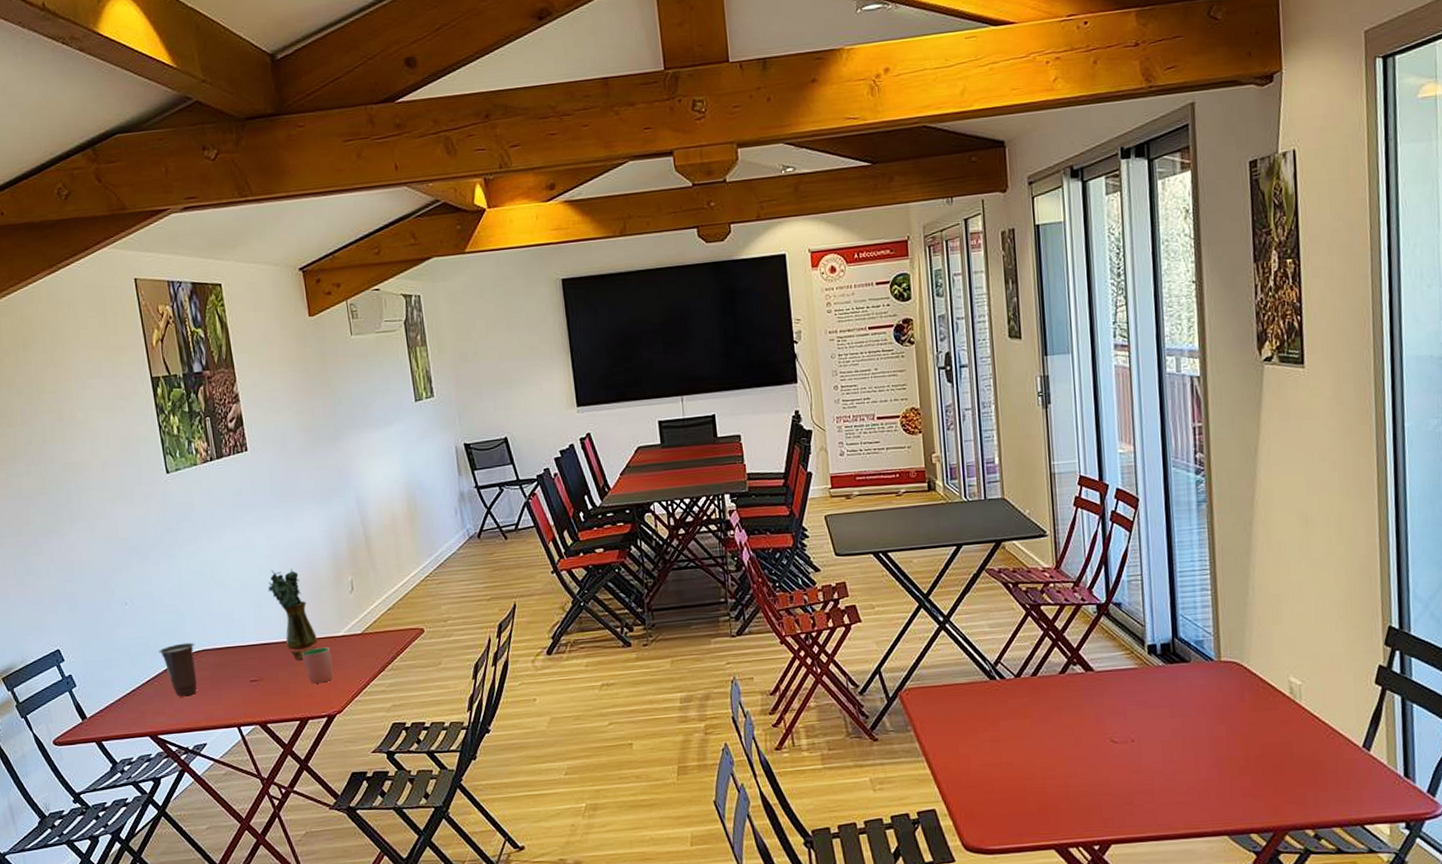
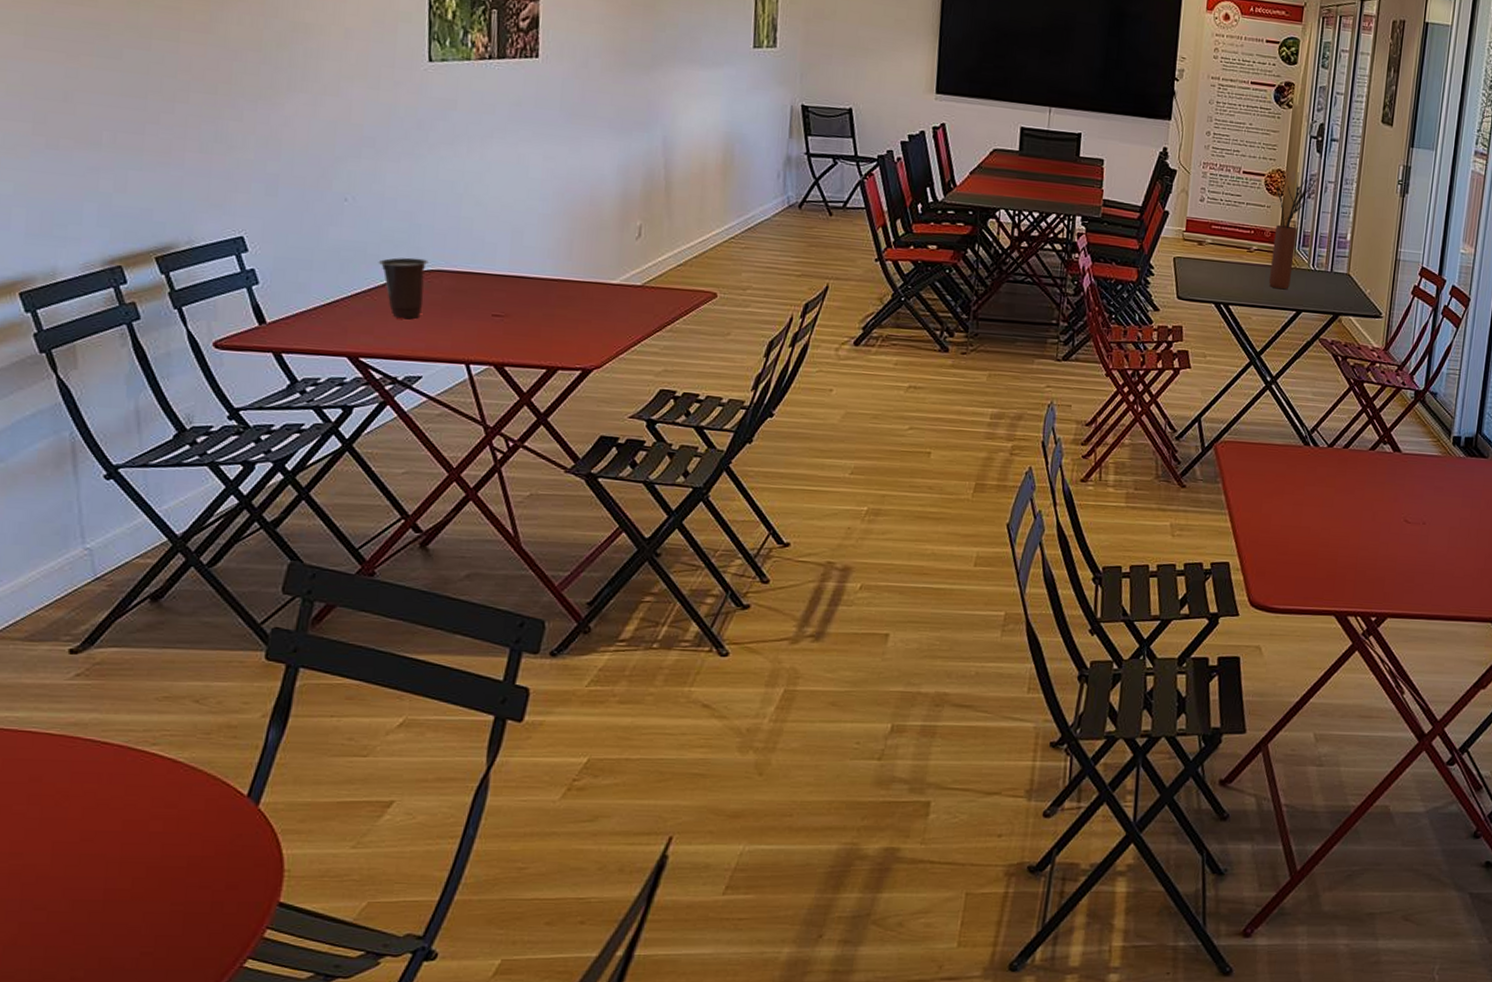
vase: present [268,568,318,660] -> none [534,196,586,302]
cup: present [301,647,334,684] -> none [562,292,601,332]
vase: none [912,406,953,528] -> present [1268,172,1317,290]

